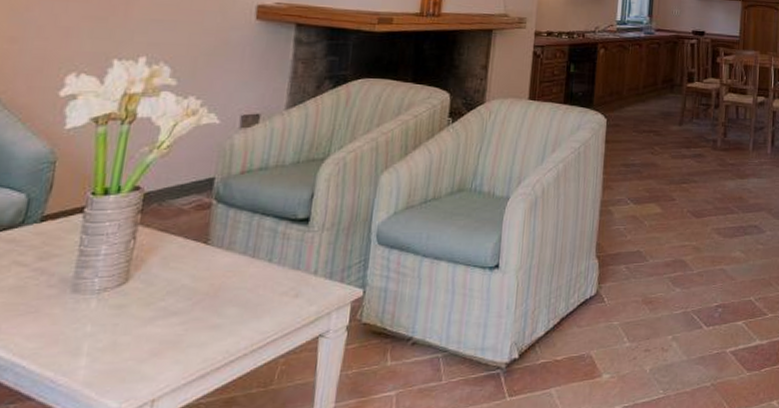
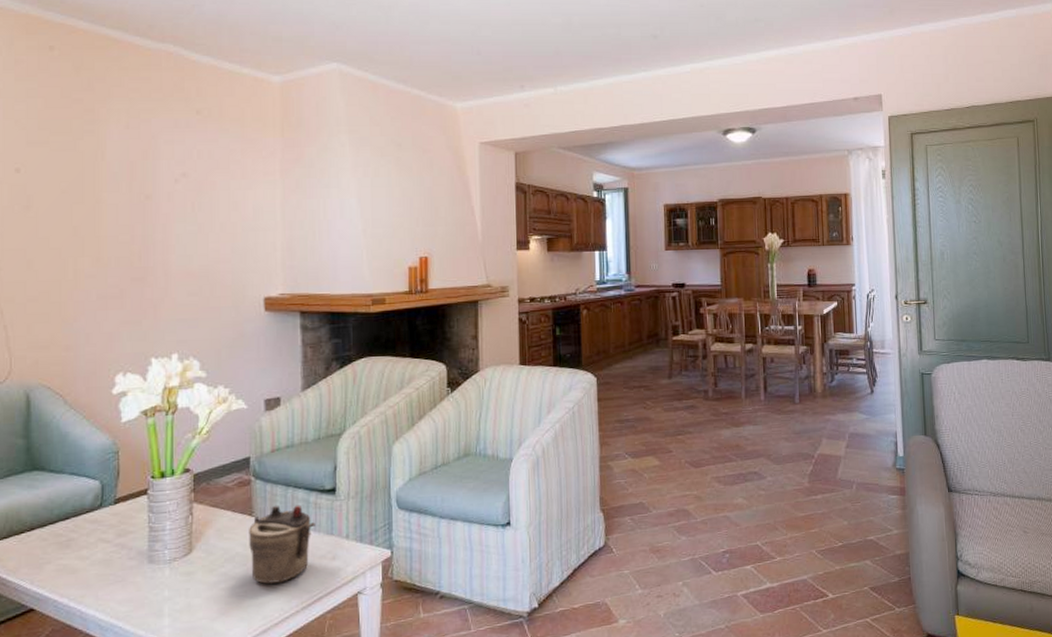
teapot: none [197,233,281,322] -> present [249,505,315,584]

